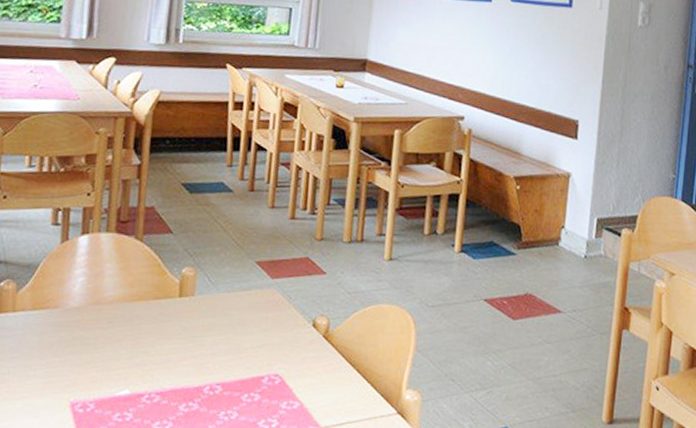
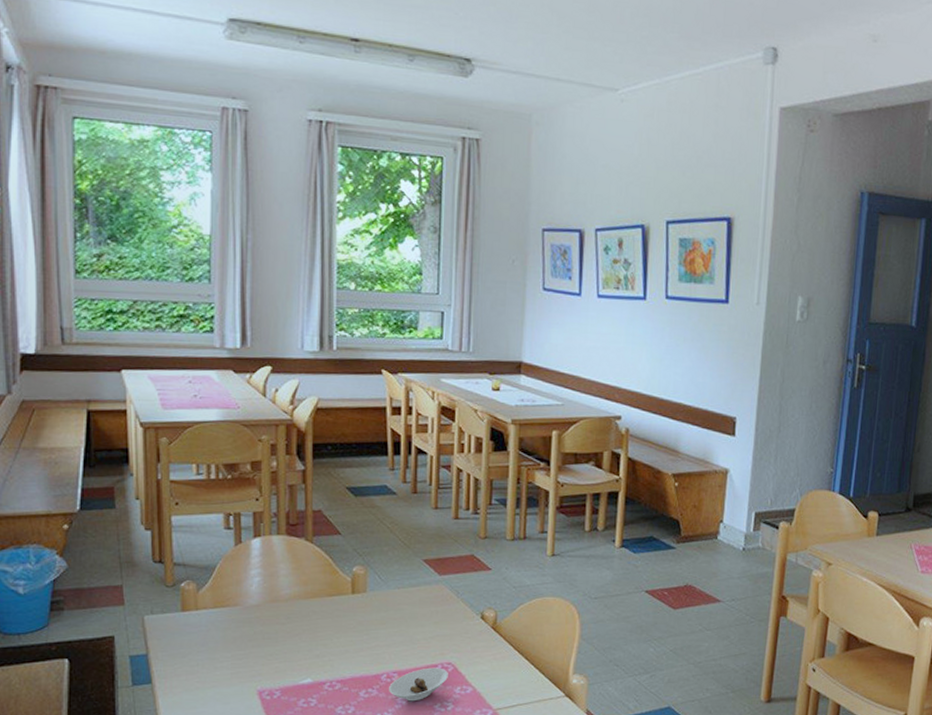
saucer: none [211,379,275,417] -> present [389,667,448,702]

